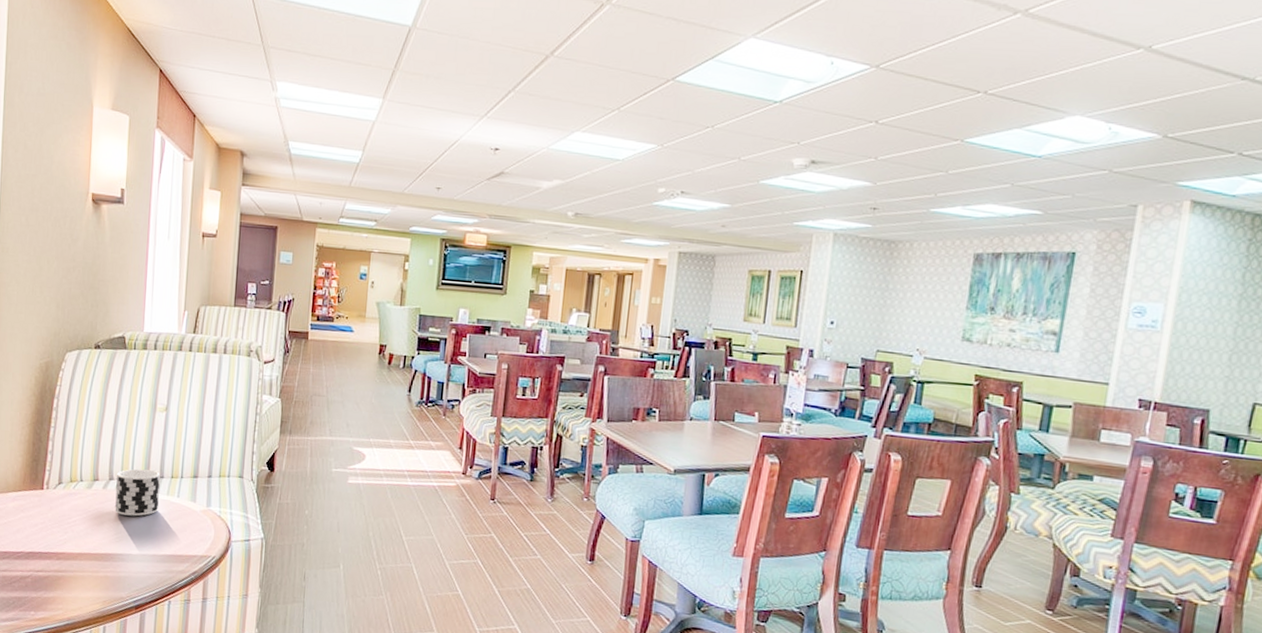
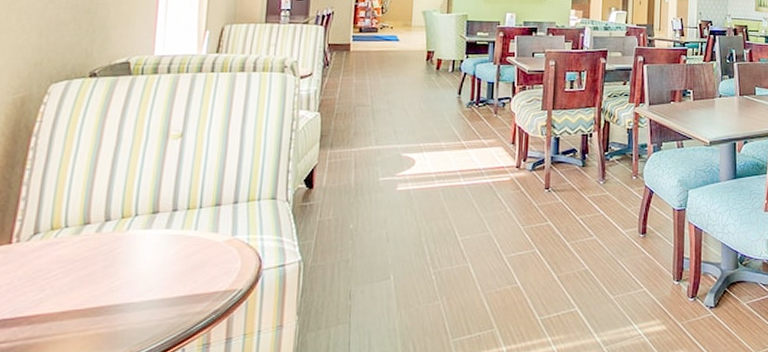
cup: present [115,469,160,516] -> none [112,204,173,259]

